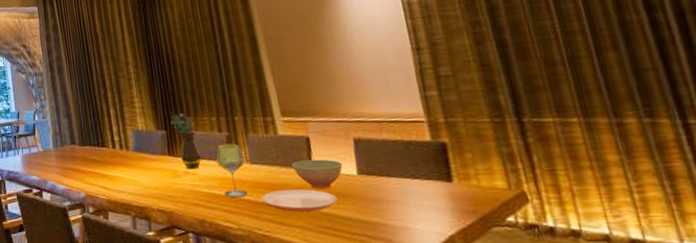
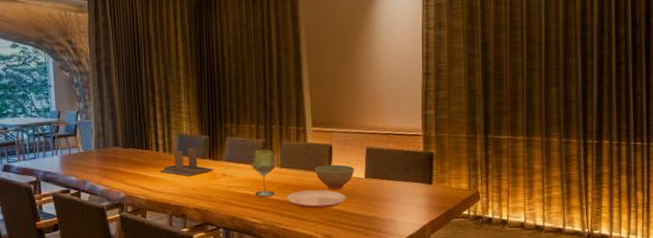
napkin holder: none [118,144,175,175] -> present [160,148,214,177]
vase: present [170,112,202,170] -> none [214,118,239,172]

